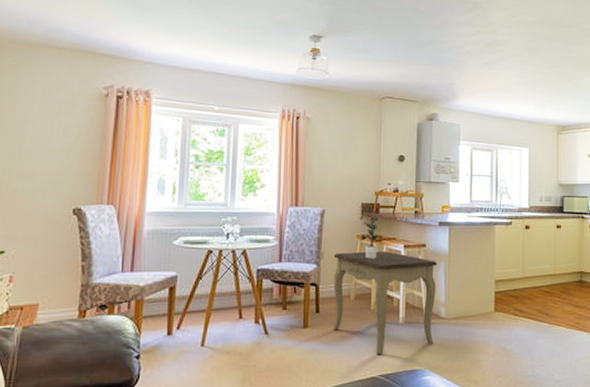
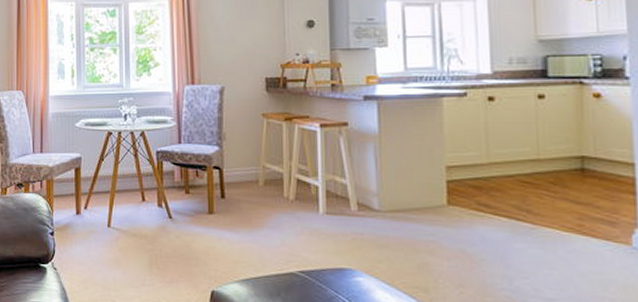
side table: present [333,251,438,355] -> none [237,132,365,249]
potted plant: present [360,214,383,259] -> none [265,90,294,140]

